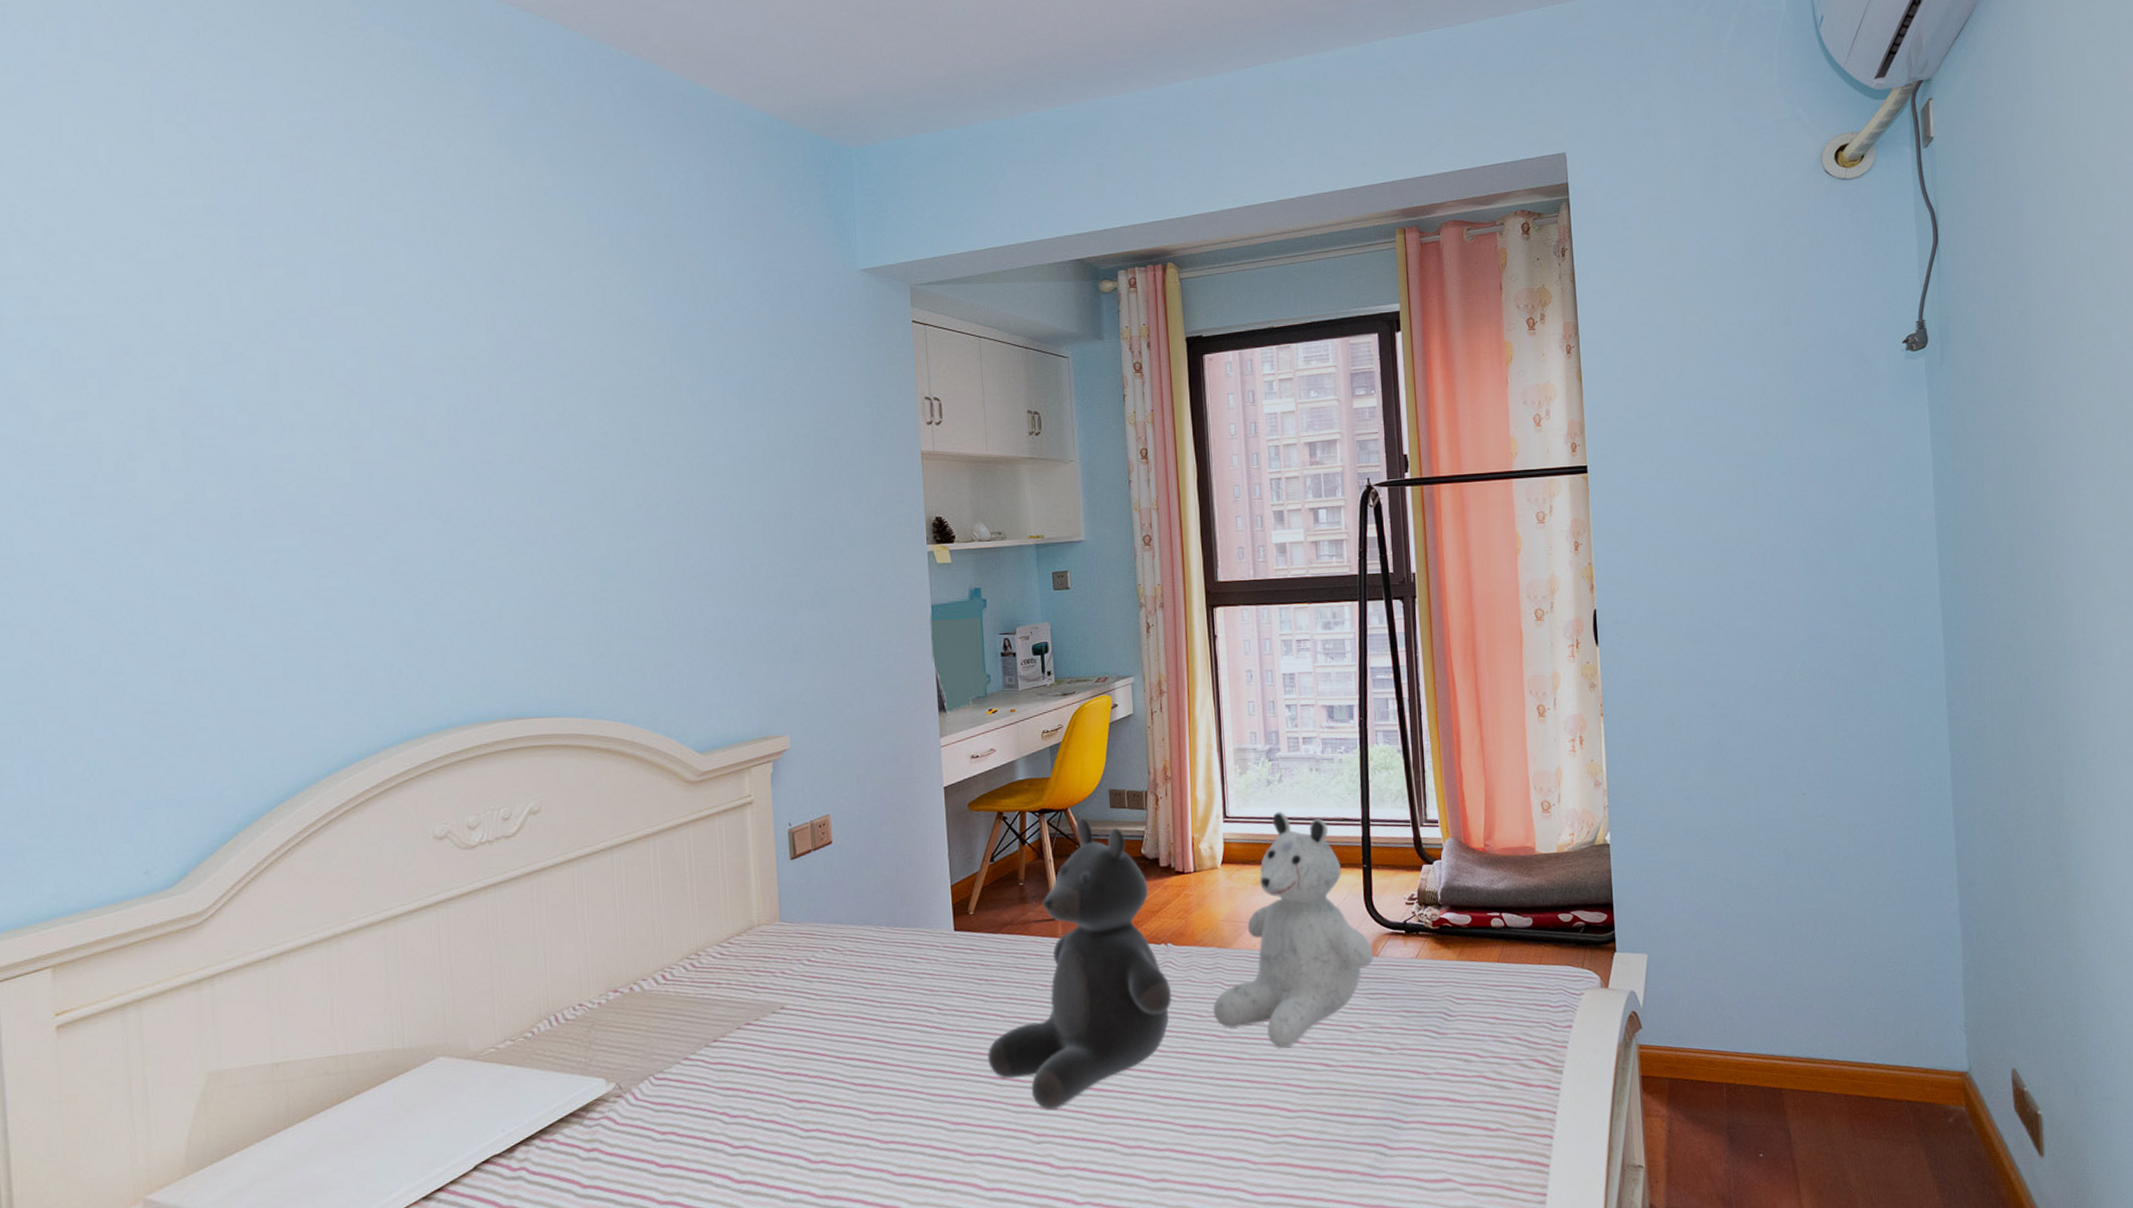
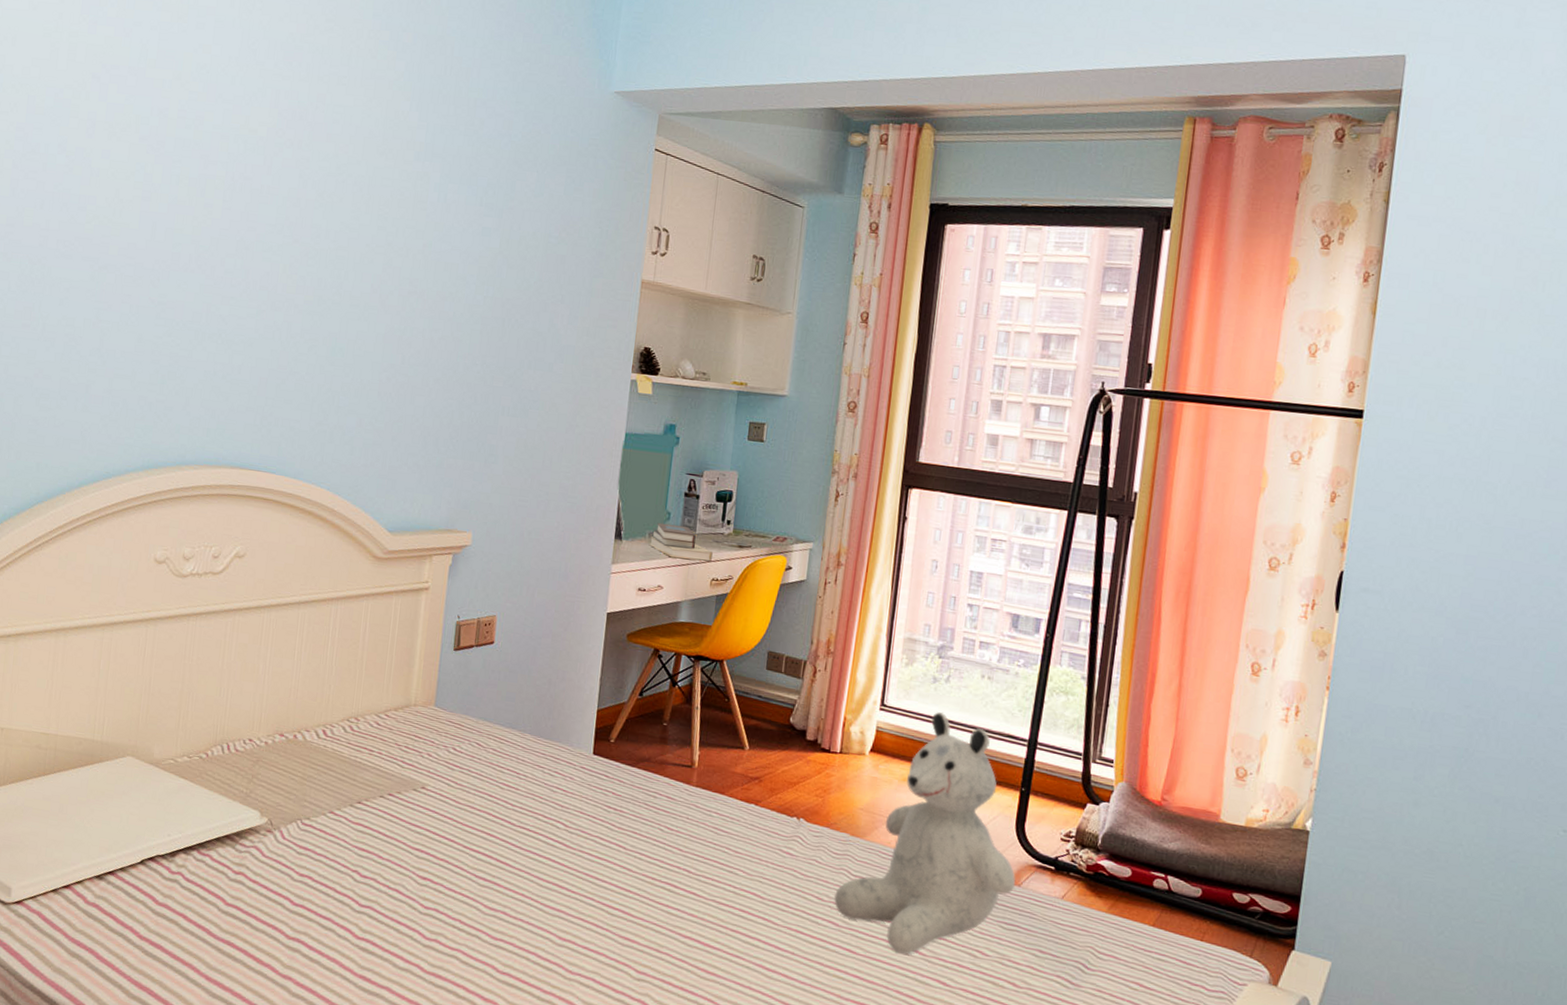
books: none [975,685,1039,719] -> present [650,522,713,562]
teddy bear: present [988,817,1172,1110] -> none [603,671,796,951]

